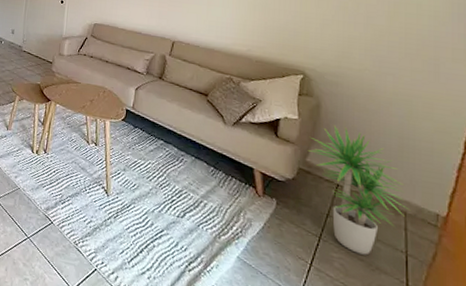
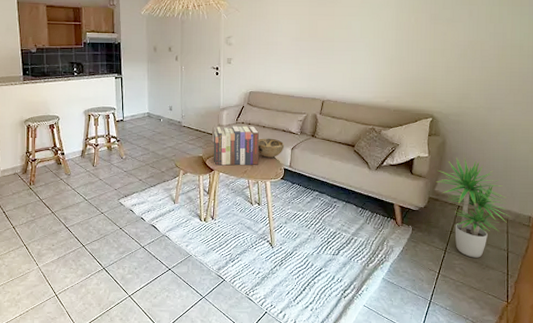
books: none [51,55,101,101] -> present [213,126,259,166]
decorative bowl: none [98,73,128,96] -> present [257,138,285,158]

